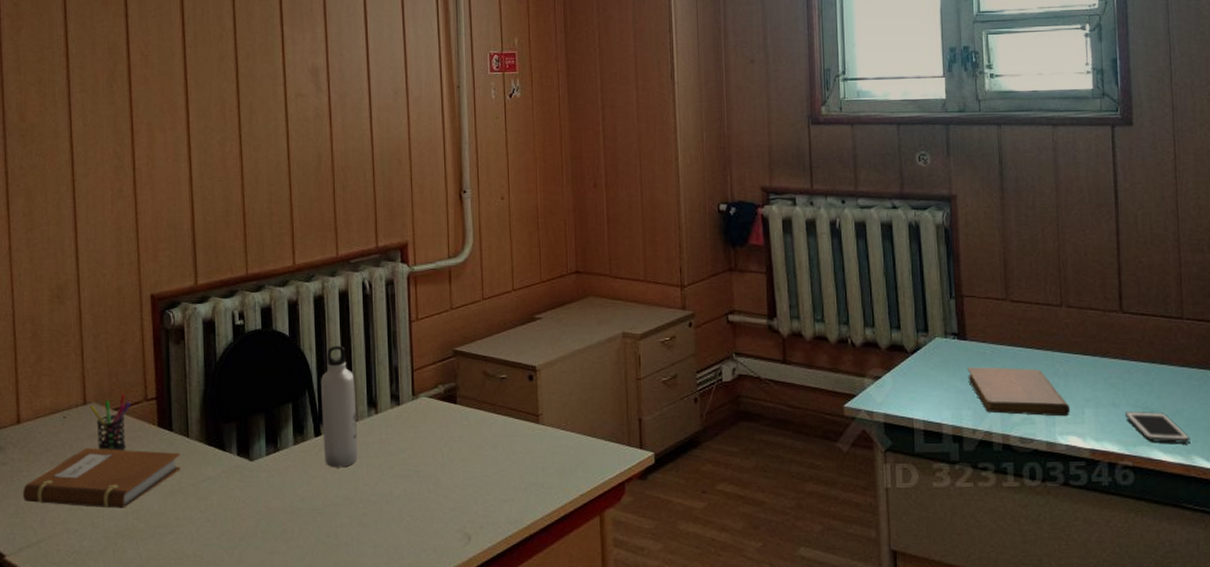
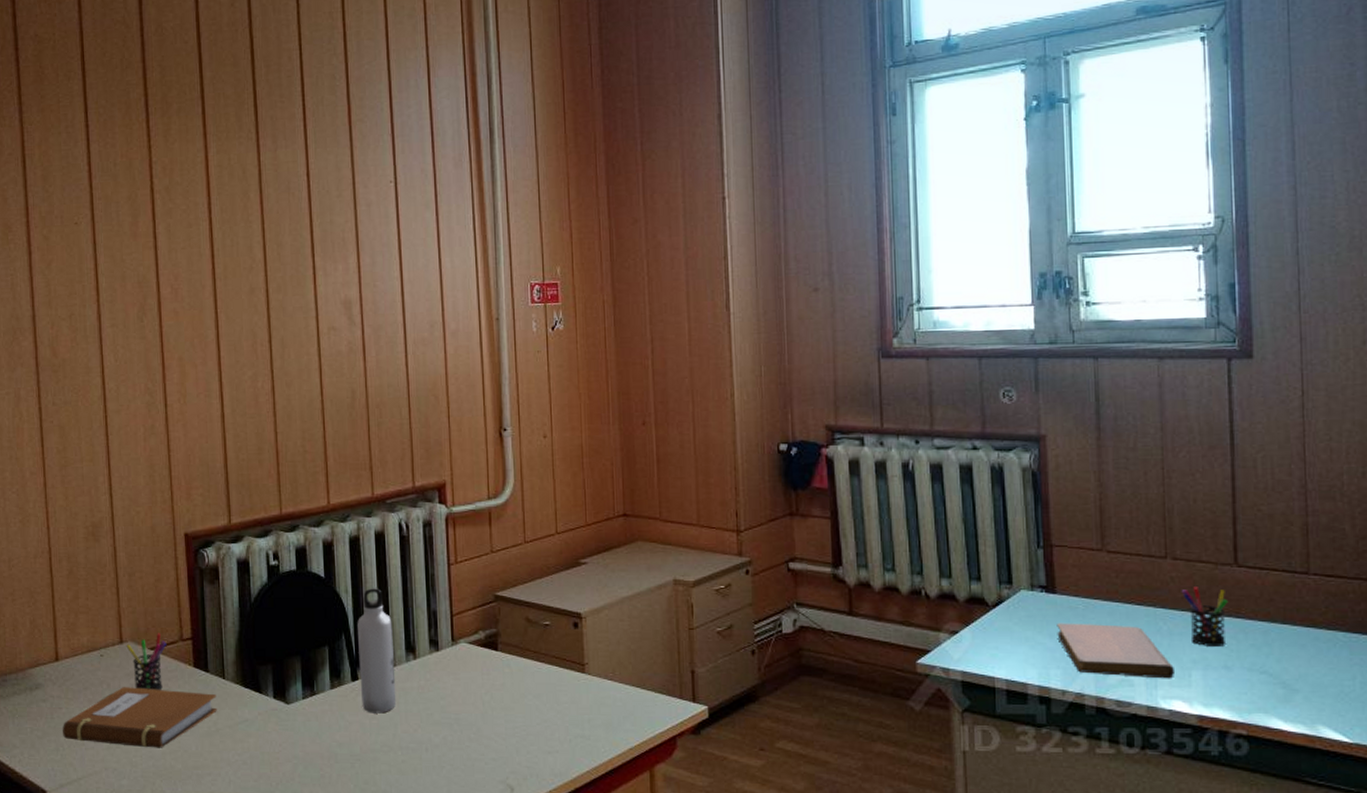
pen holder: none [1074,332,1115,386] -> present [1181,587,1229,646]
cell phone: present [1125,411,1190,443] -> none [1239,674,1316,711]

